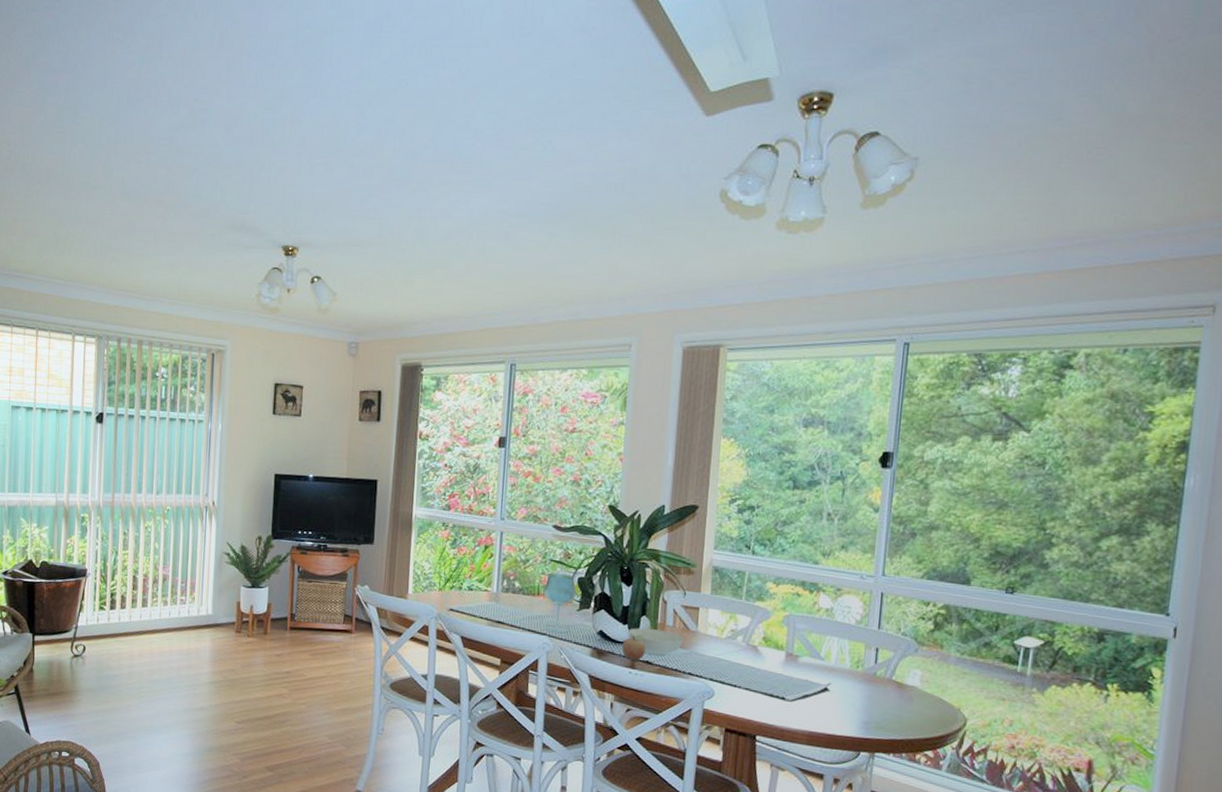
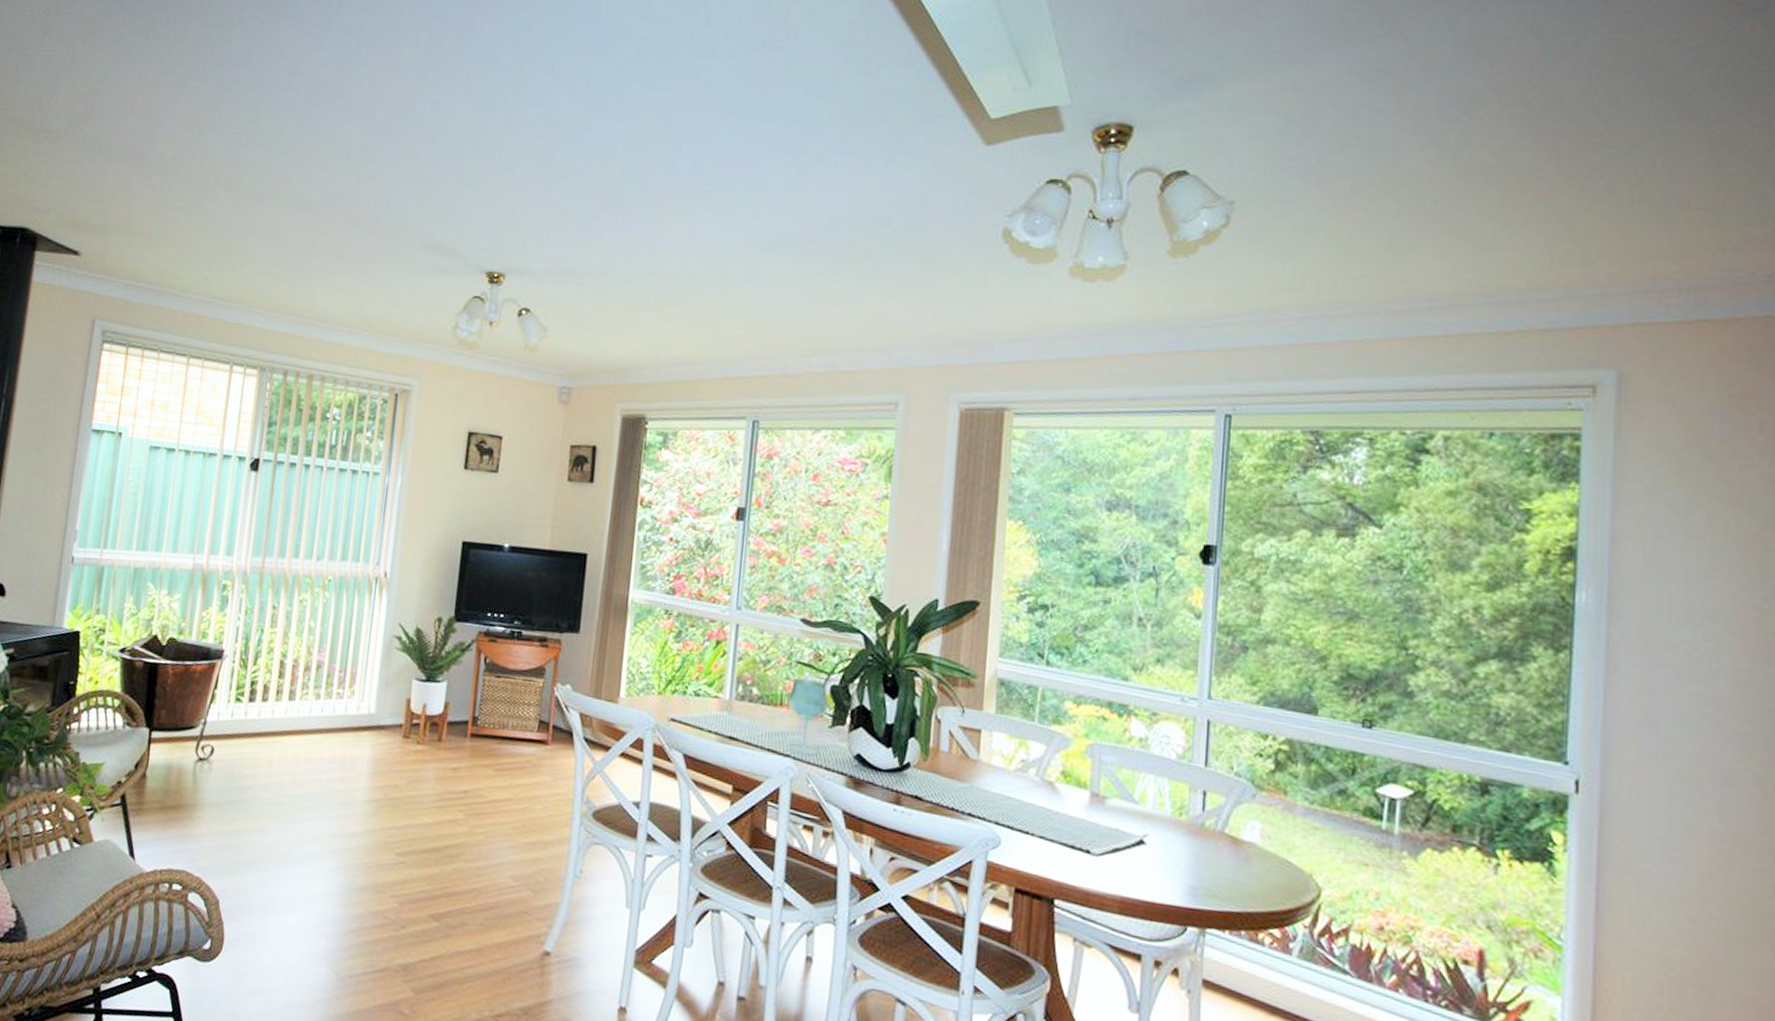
fruit: present [621,634,647,661] -> none [884,761,916,795]
bowl: present [627,628,684,656] -> none [891,752,962,790]

